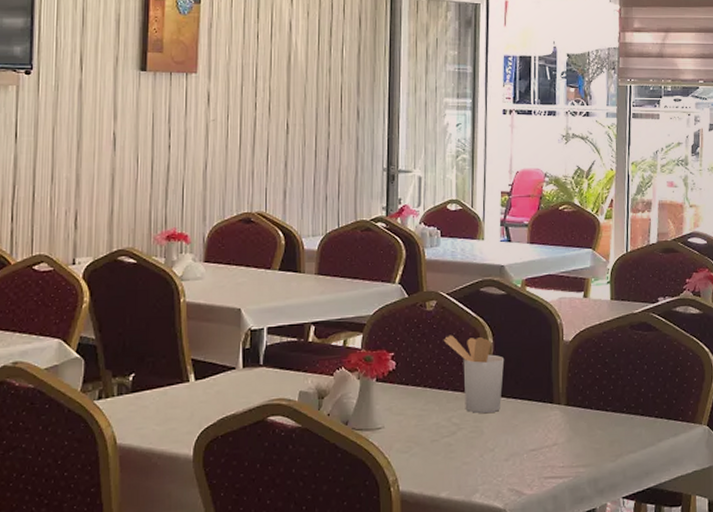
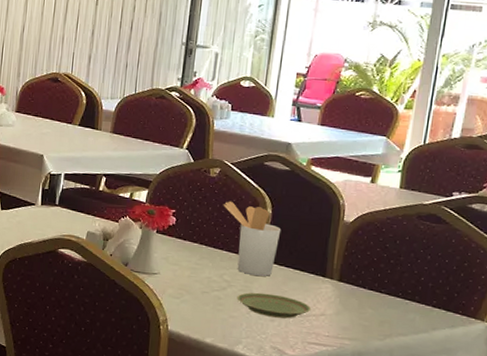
plate: none [468,430,544,457] -> present [236,292,312,319]

